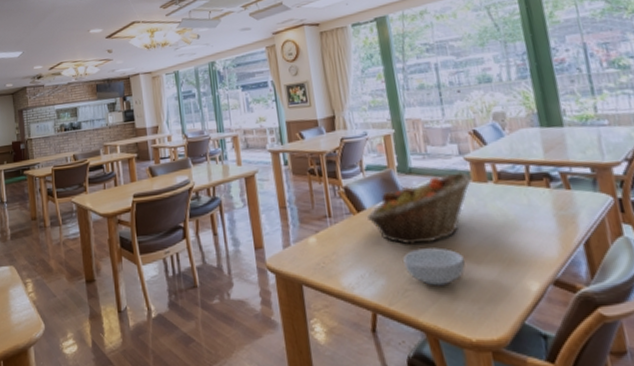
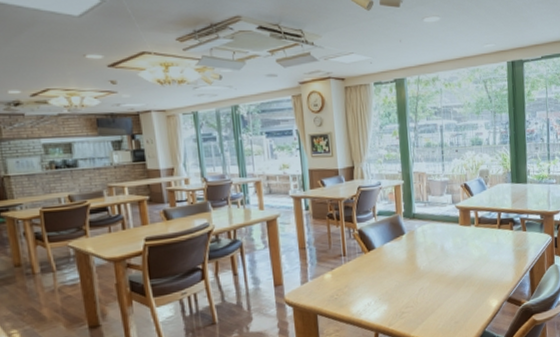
fruit basket: present [367,172,472,245] -> none [376,217,460,277]
cereal bowl: present [403,247,465,286] -> none [403,278,448,308]

